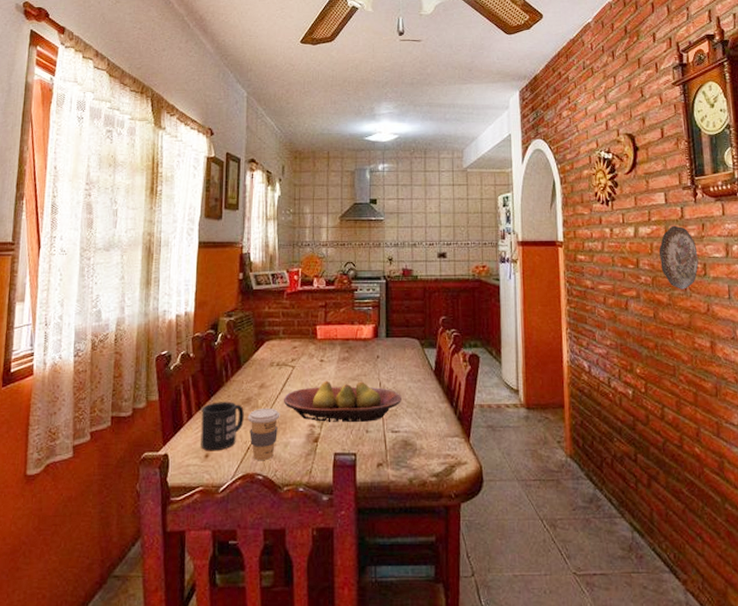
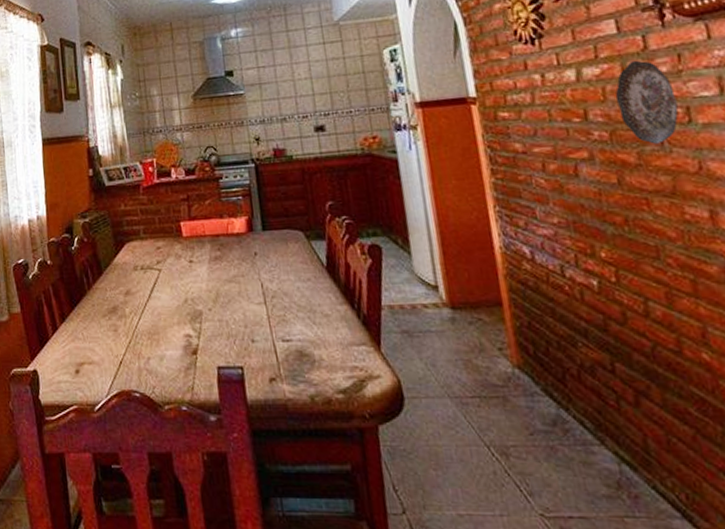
mug: present [201,401,244,451] -> none [66,311,113,366]
coffee cup: present [247,407,280,460] -> none [116,316,152,375]
fruit bowl: present [283,380,402,422] -> none [152,283,290,332]

